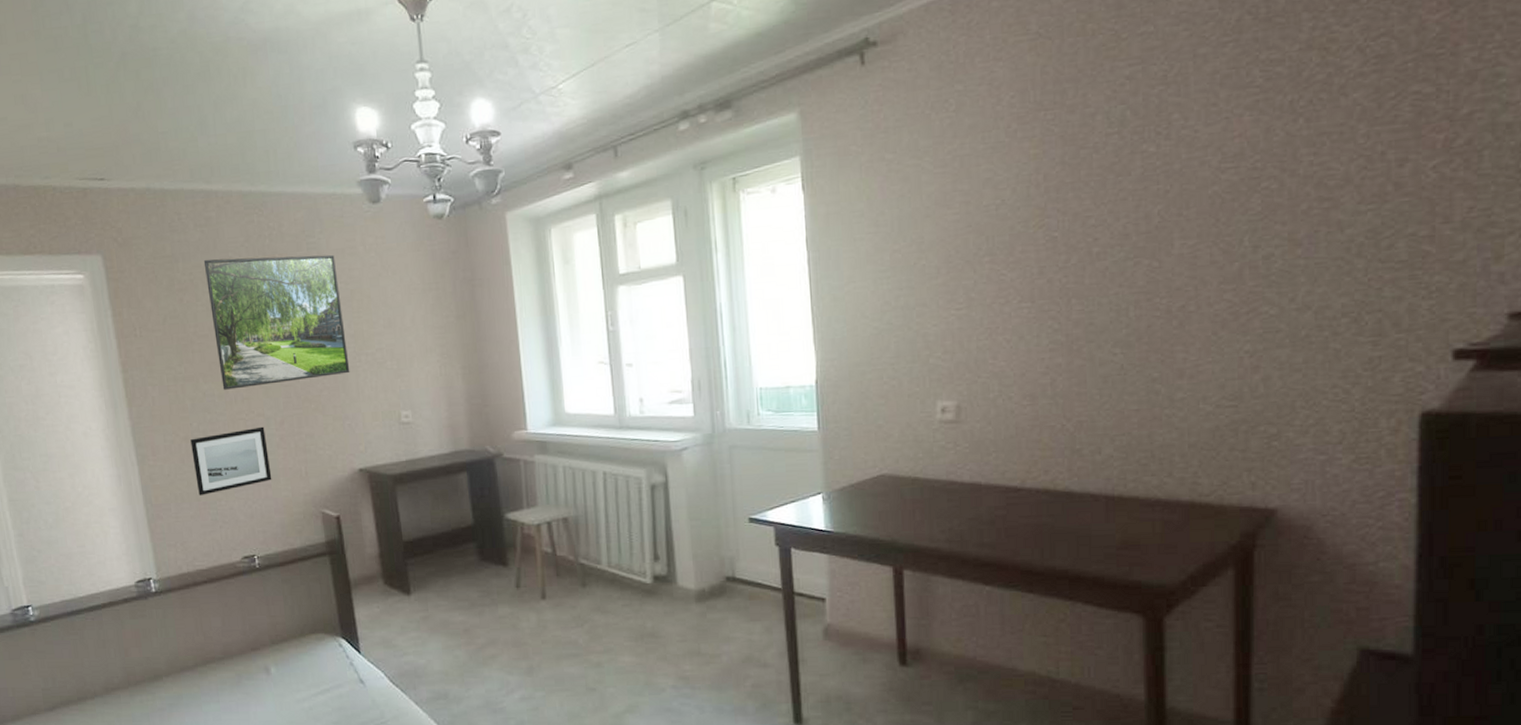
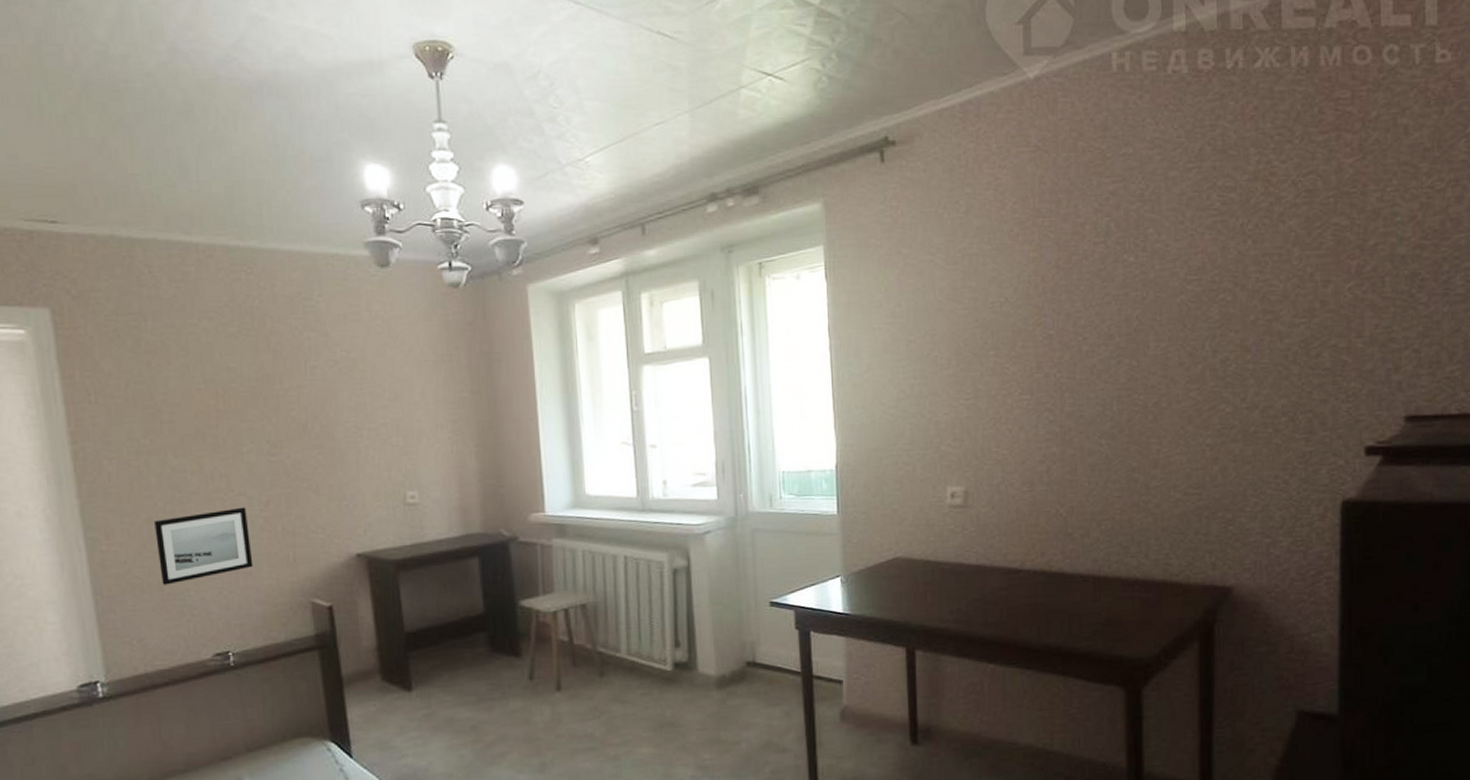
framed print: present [203,254,350,390] -> none [178,318,350,466]

